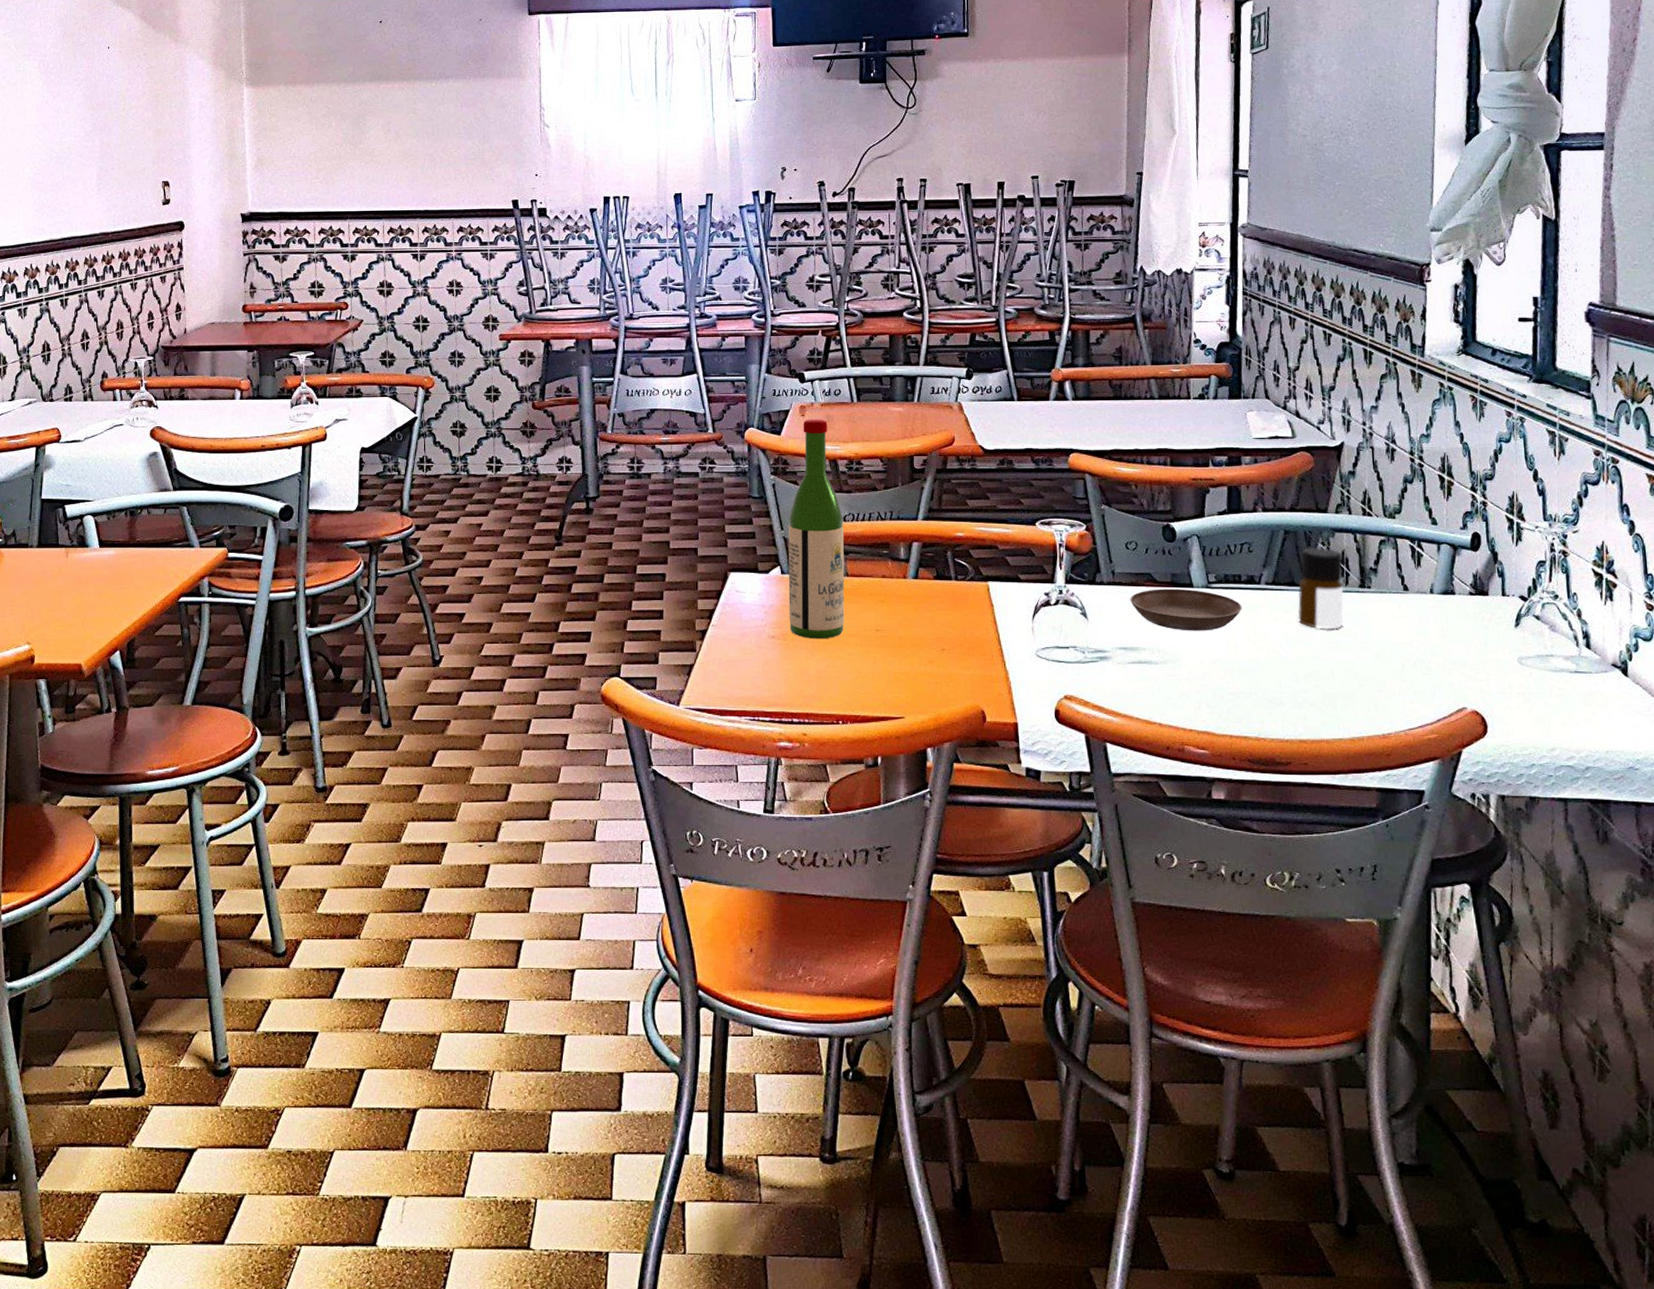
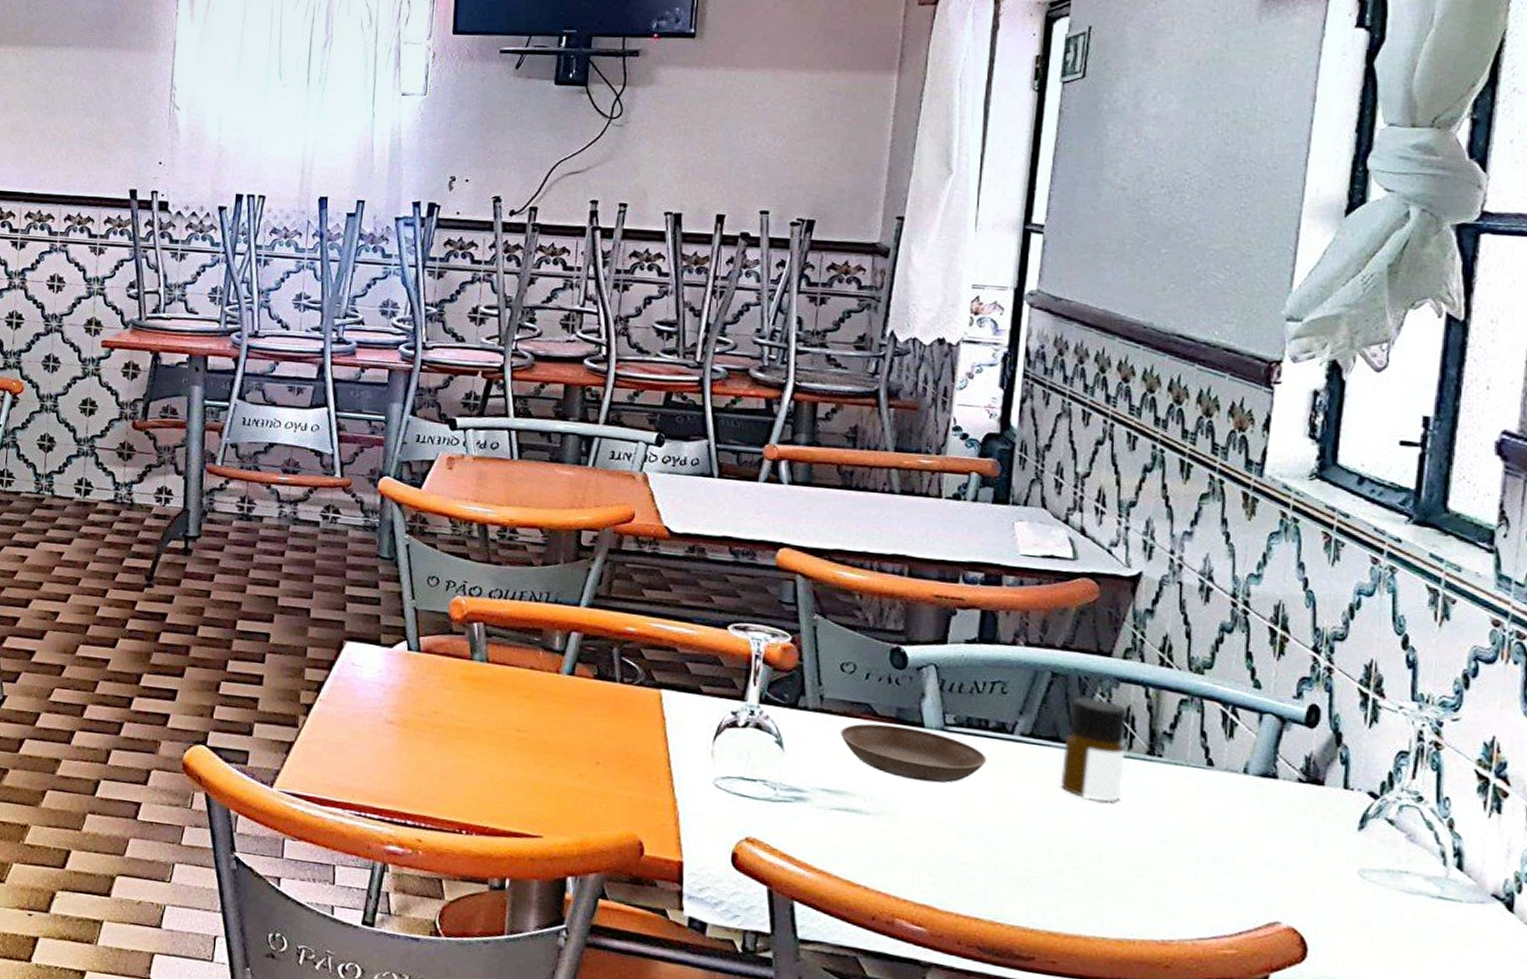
wine bottle: present [788,418,845,639] -> none [412,473,489,733]

